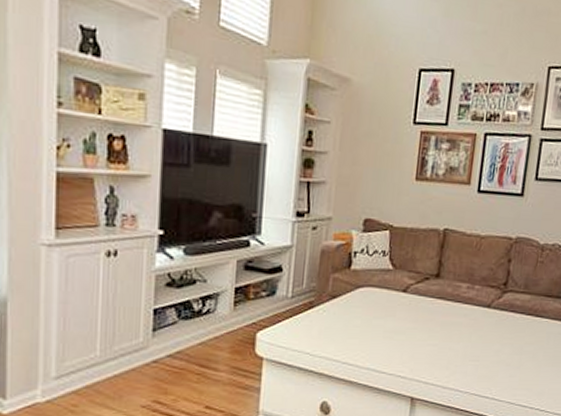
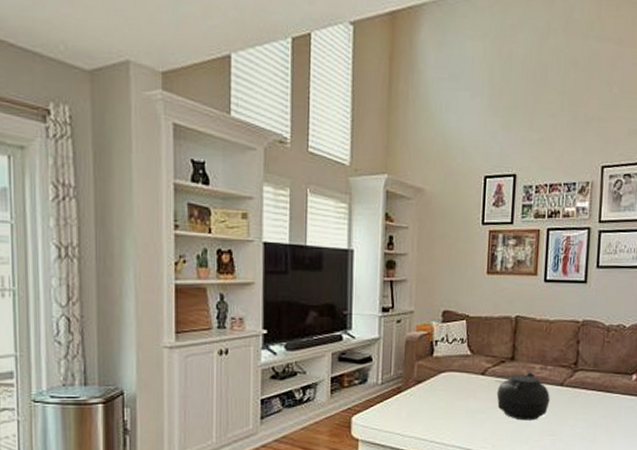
teapot: none [417,291,476,344] -> present [494,372,550,421]

